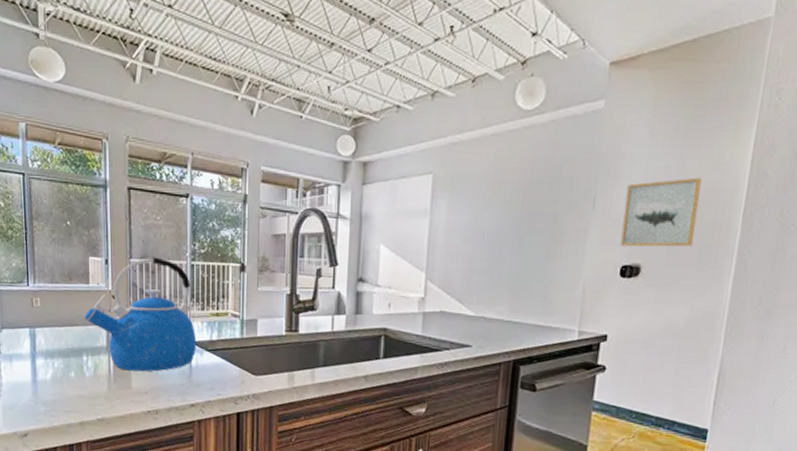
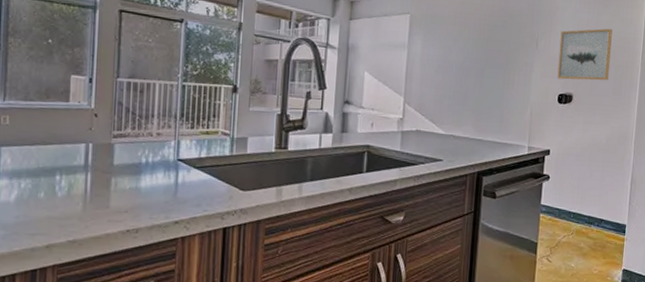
kettle: present [85,257,197,372] -> none [61,77,185,190]

